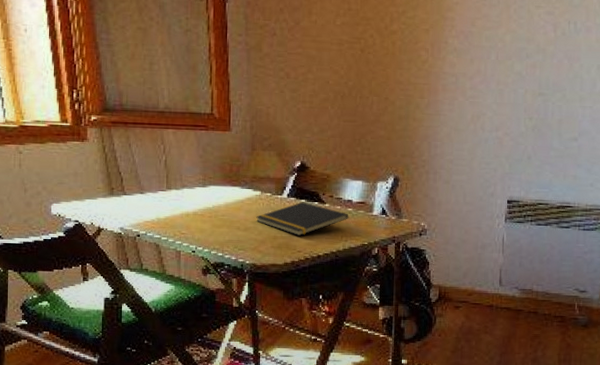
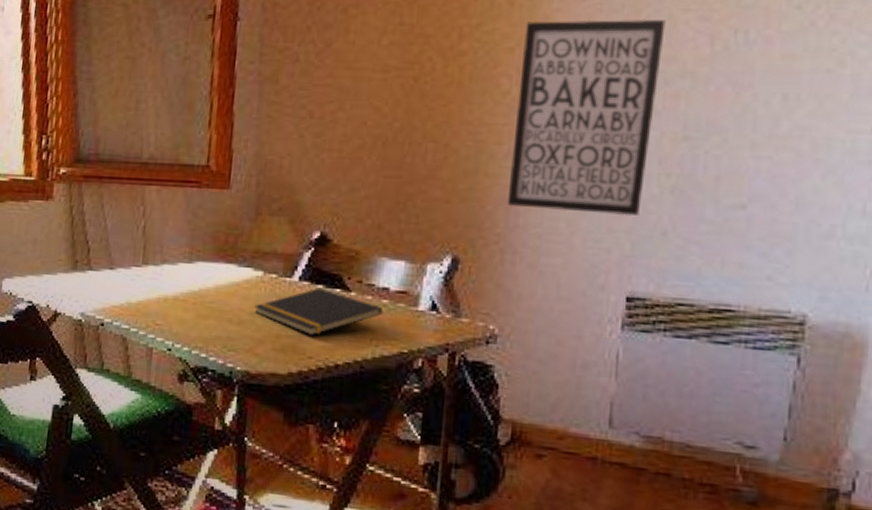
wall art: none [429,10,526,147] -> present [507,18,666,217]

